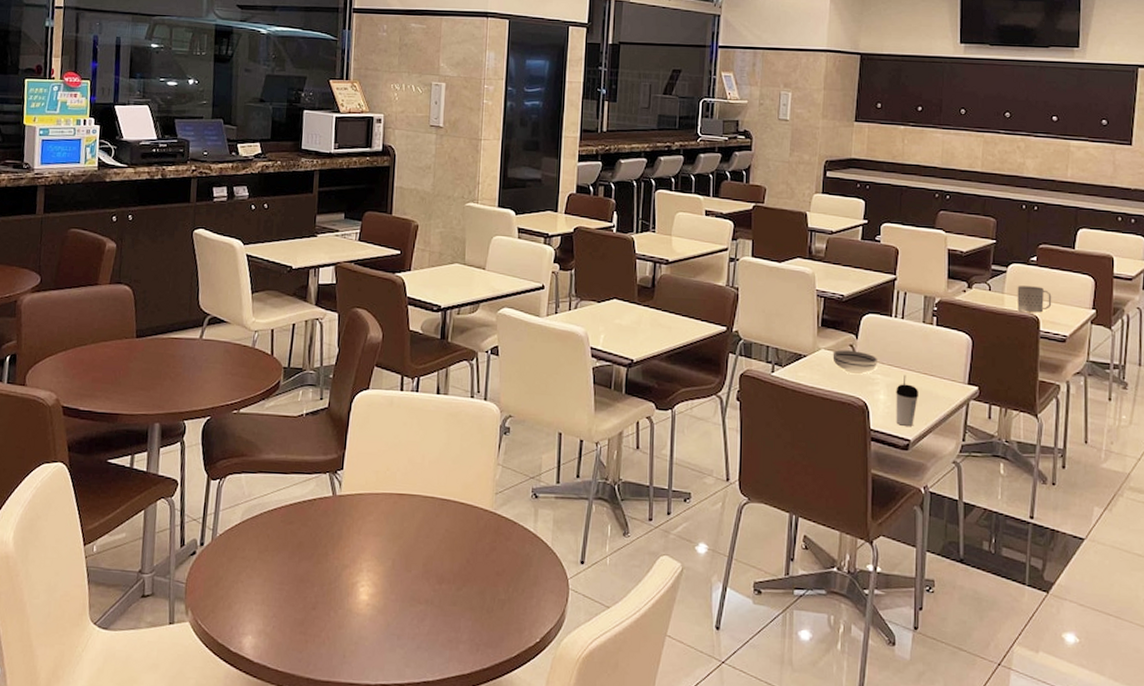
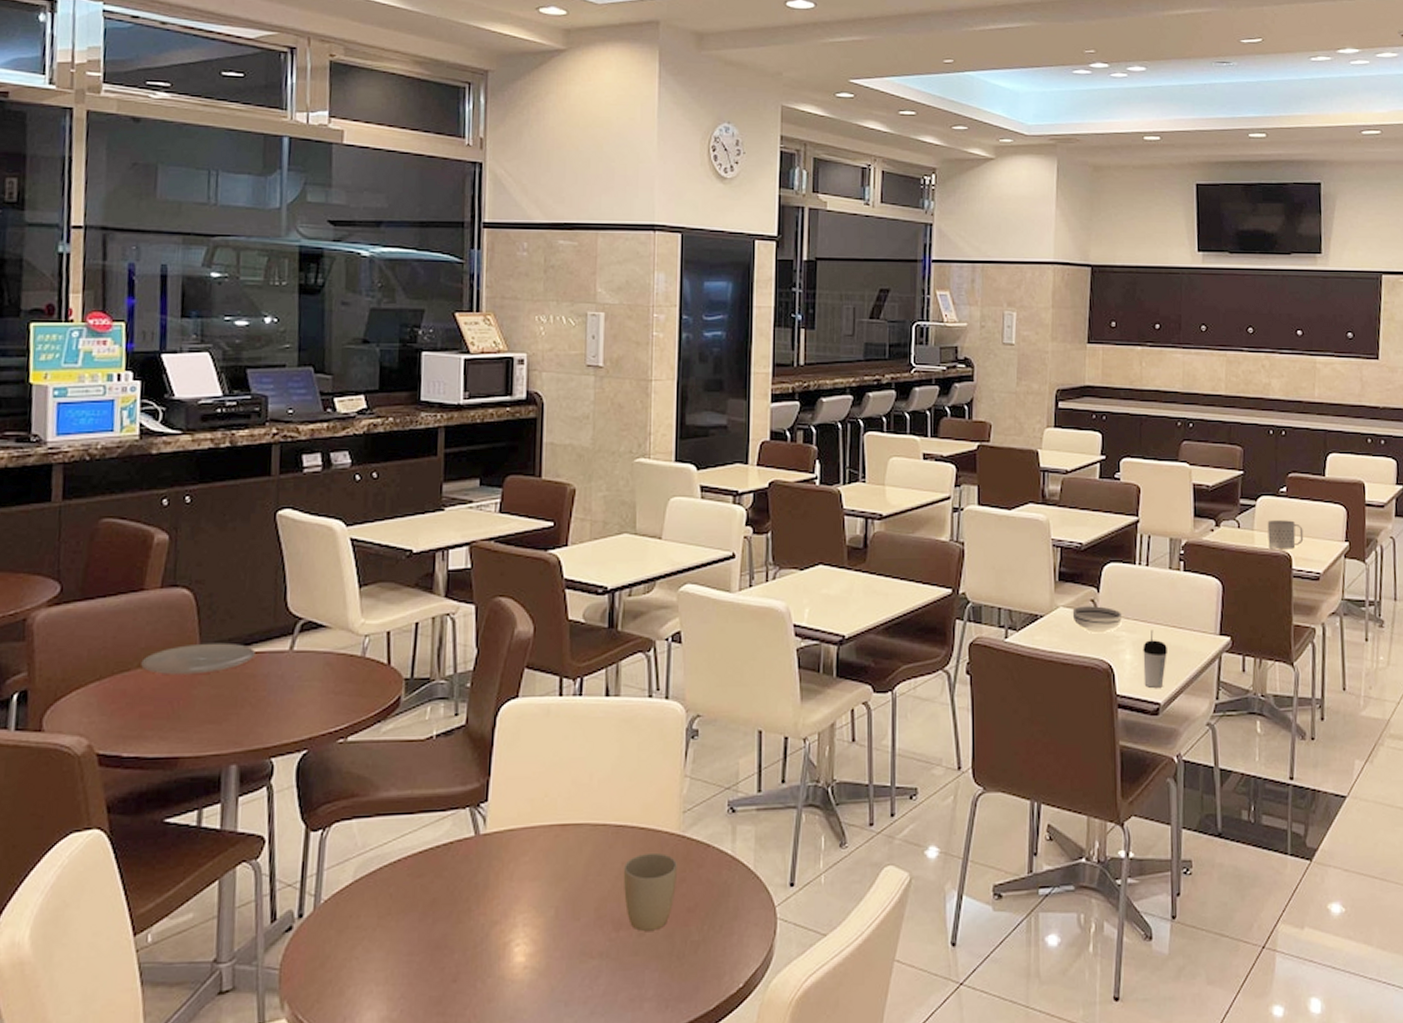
plate: none [94,328,175,352] -> present [141,642,255,676]
cup: none [446,523,490,587] -> present [623,852,678,931]

